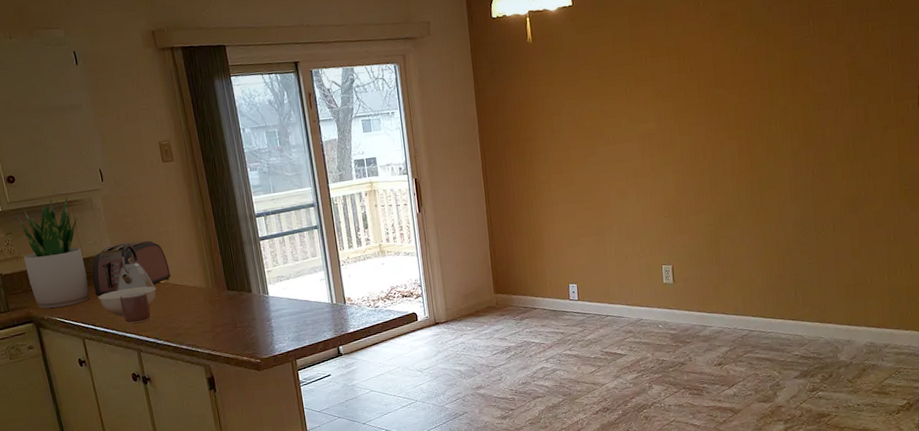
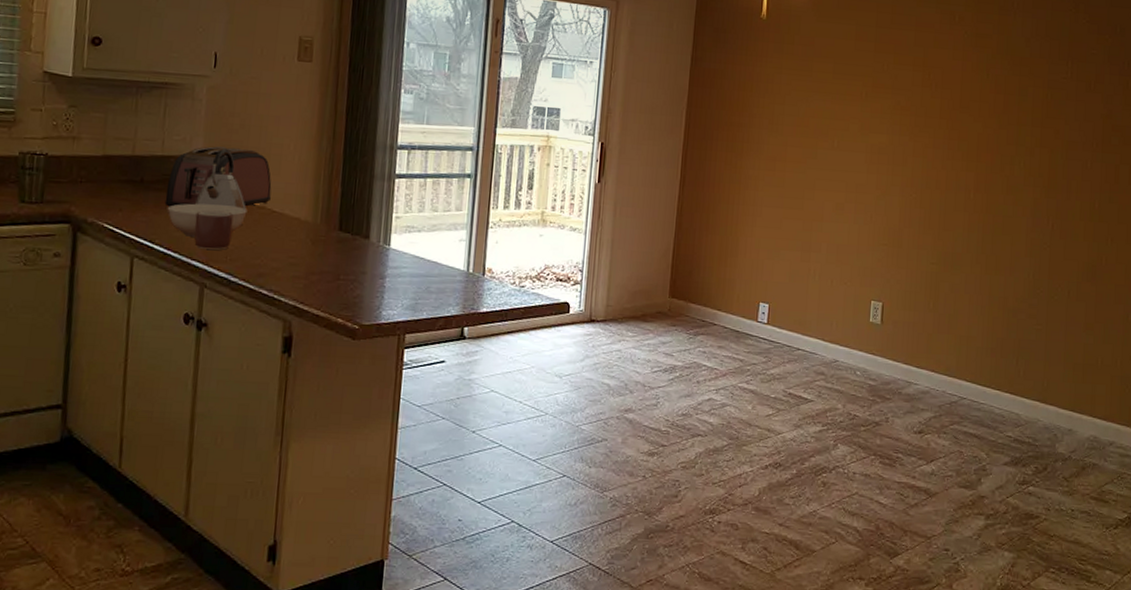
planter: present [16,196,90,309] -> none [81,73,169,212]

